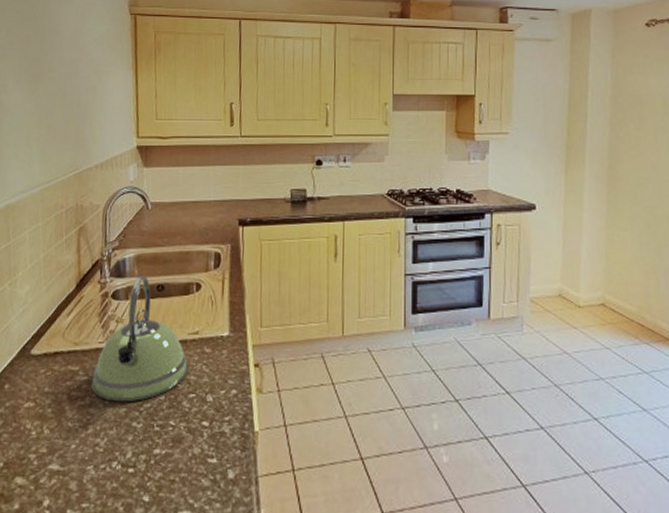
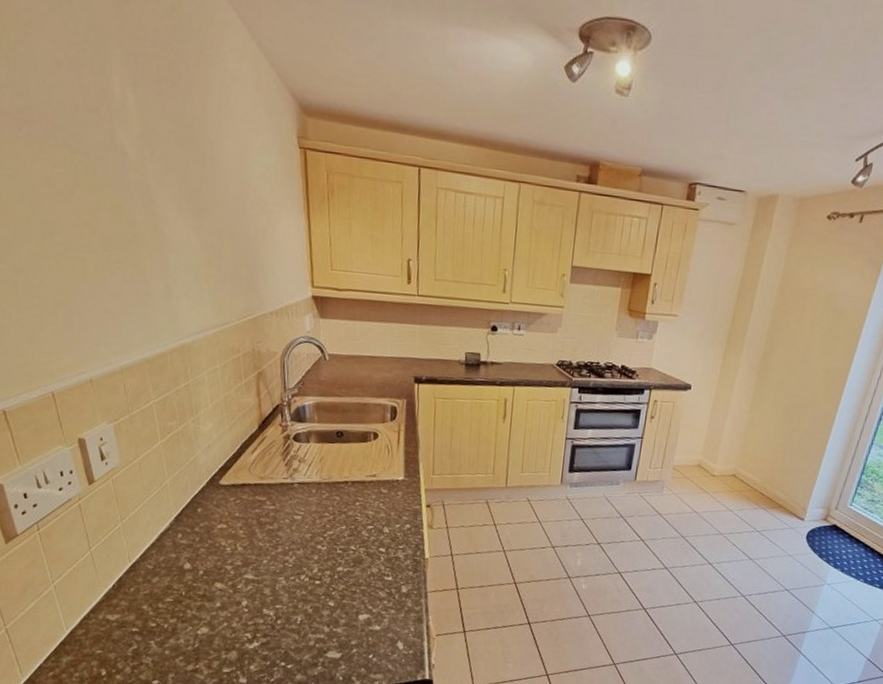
kettle: present [91,275,188,402] -> none [278,421,367,529]

